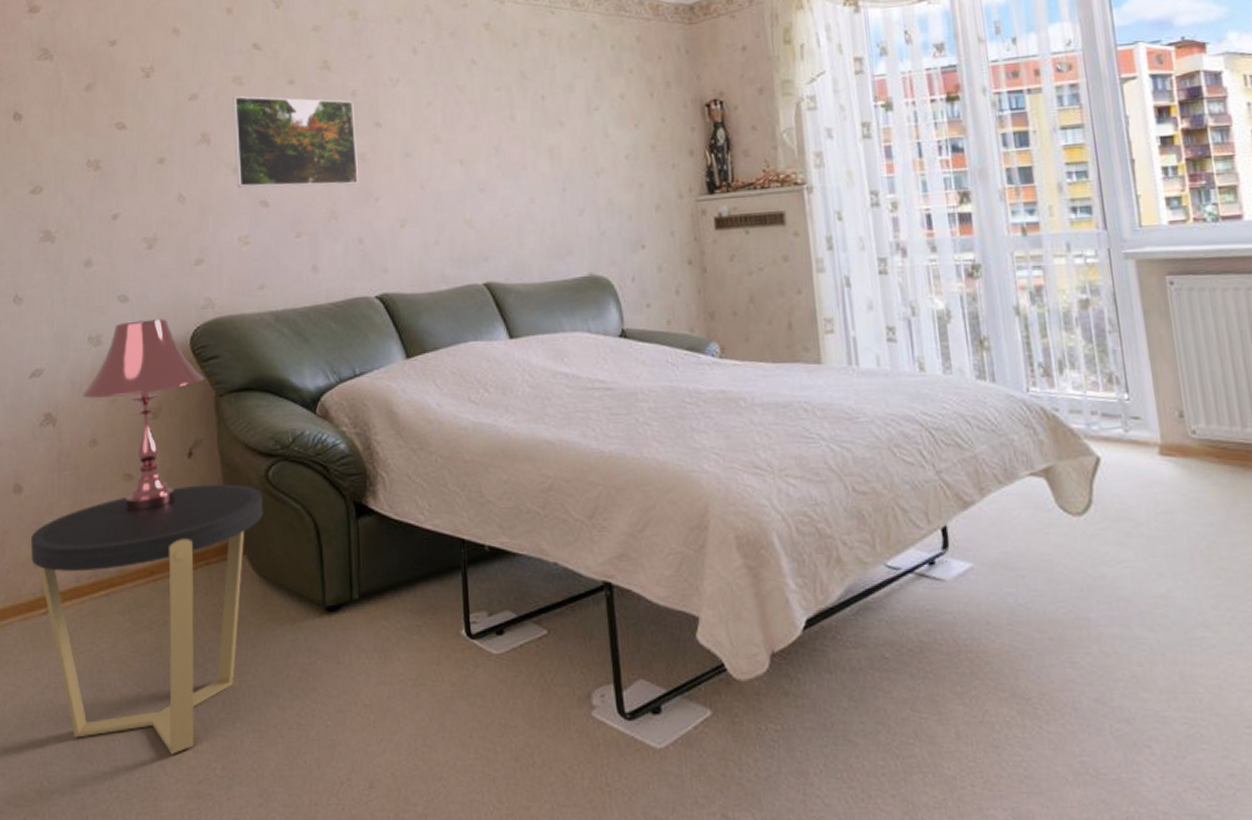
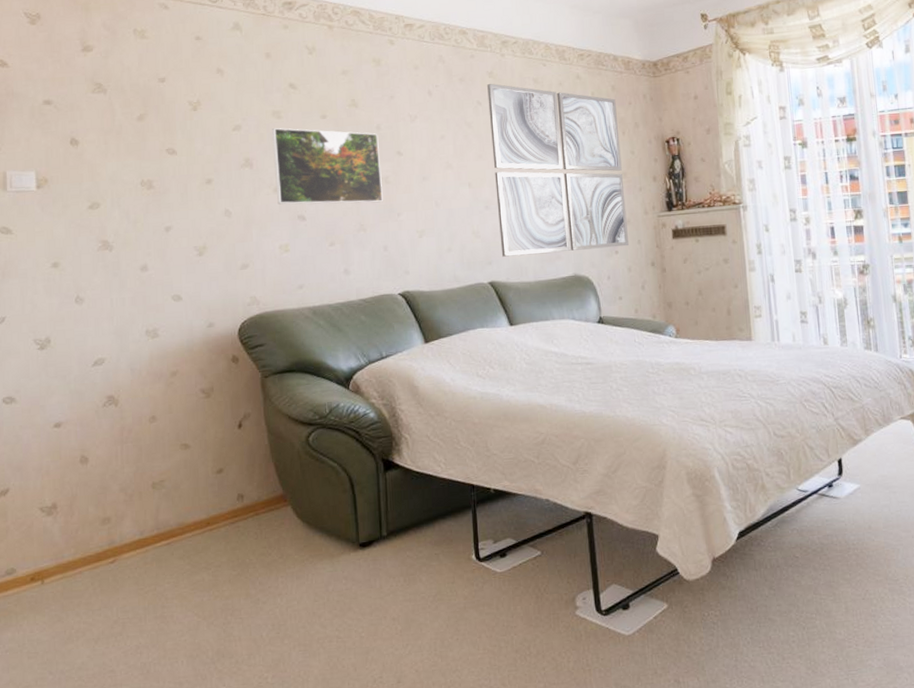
side table: present [31,483,263,754] -> none [98,448,305,669]
table lamp: present [82,319,205,510] -> none [141,314,252,474]
wall art: none [483,37,659,252] -> present [487,83,629,257]

